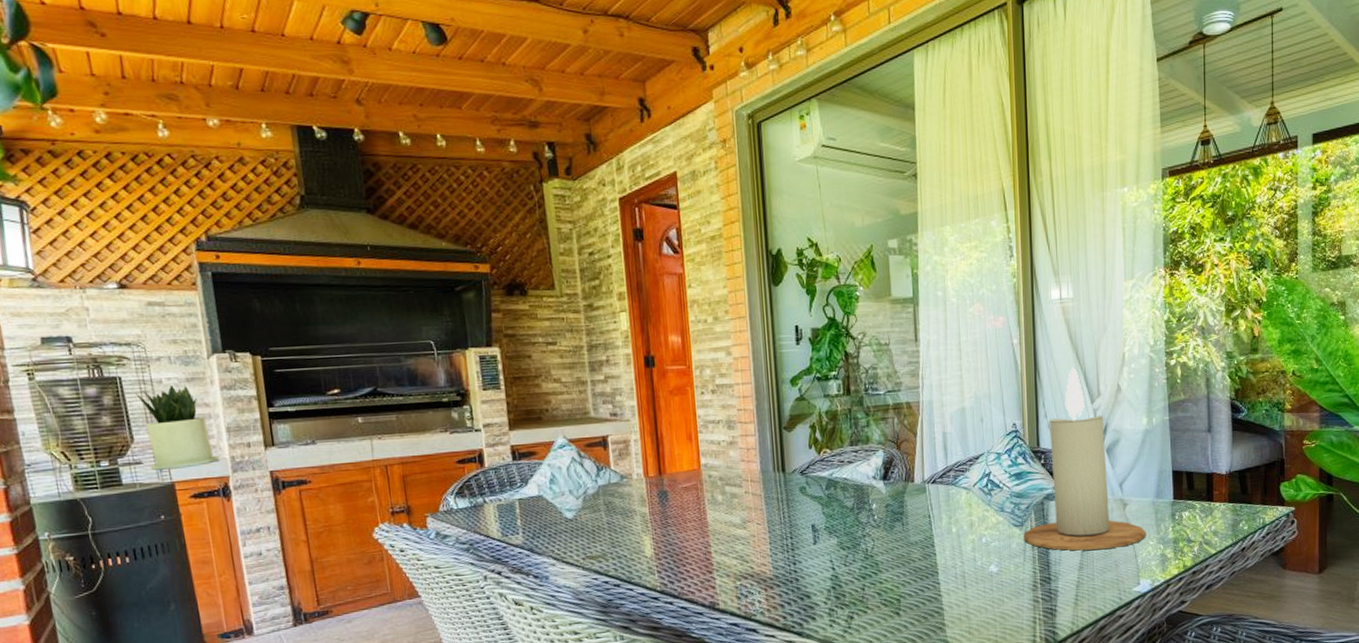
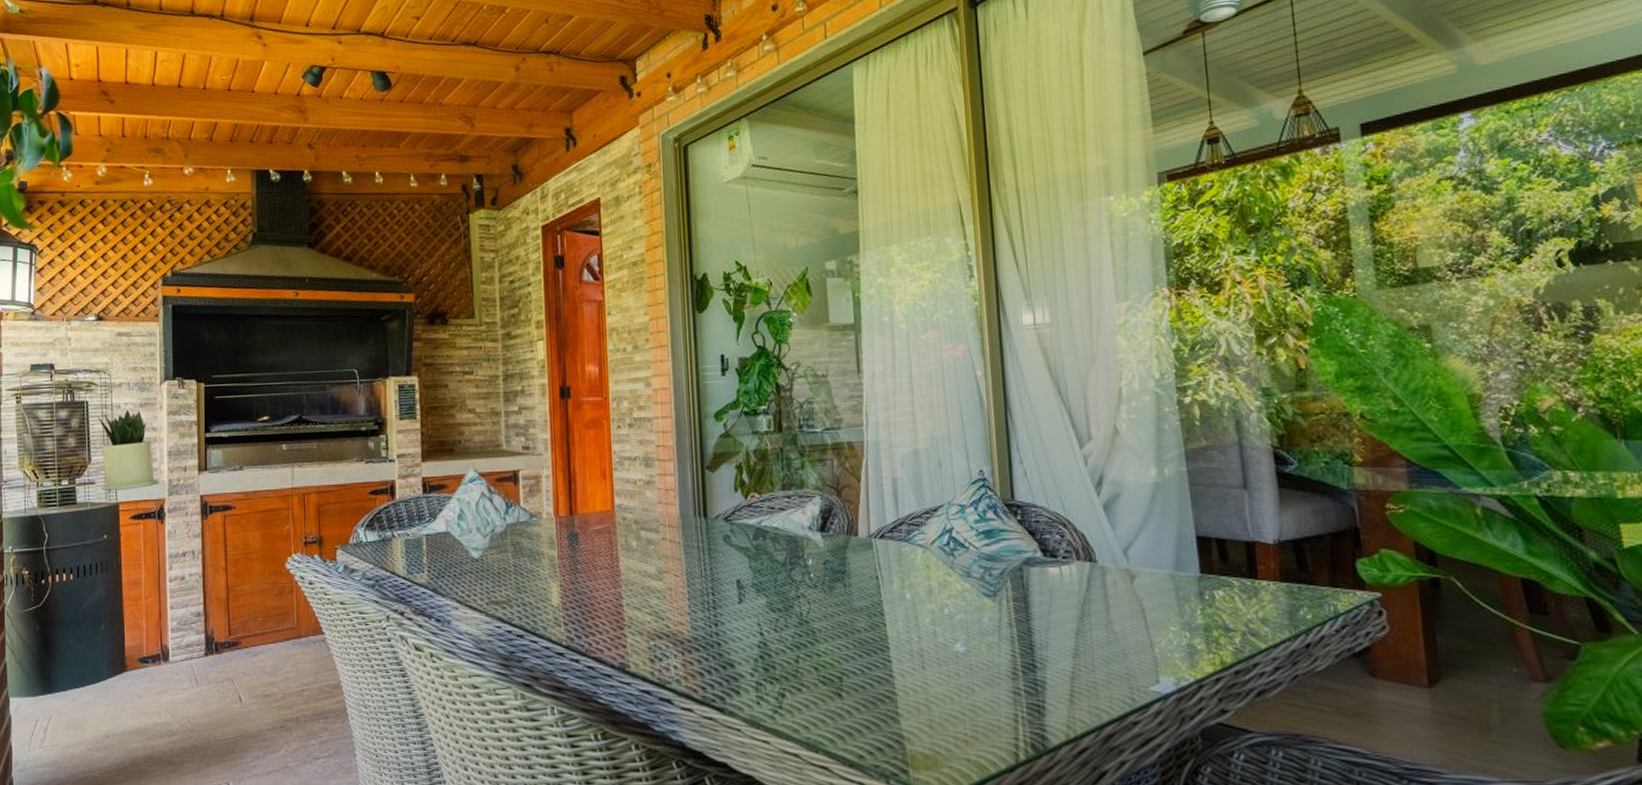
candle: present [1023,367,1146,551] -> none [997,404,1165,633]

